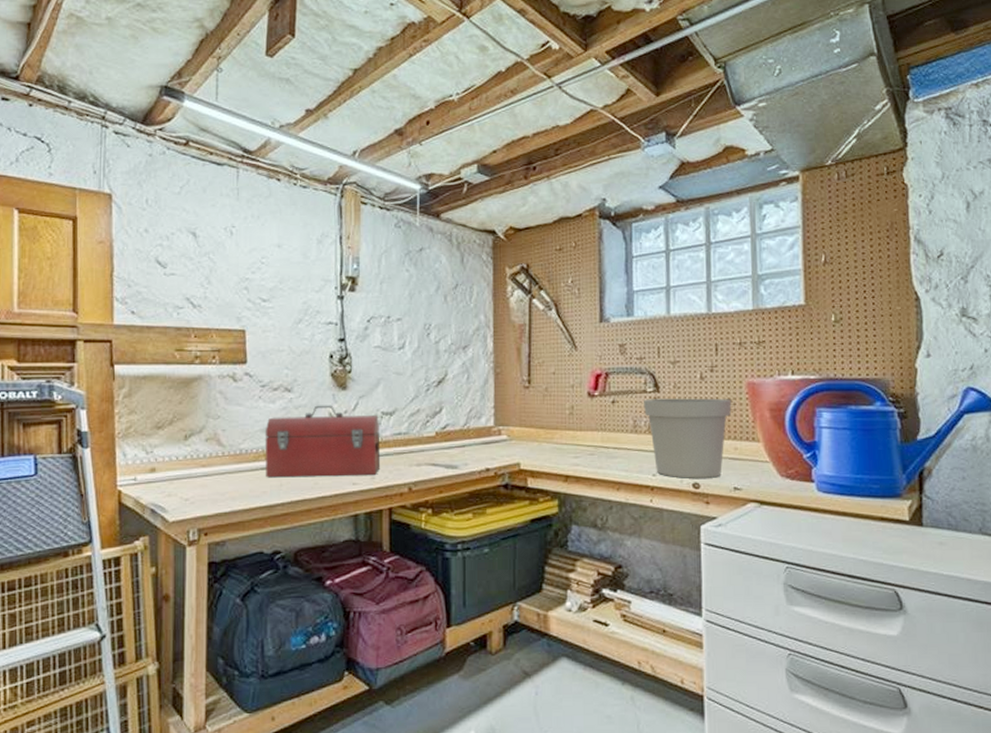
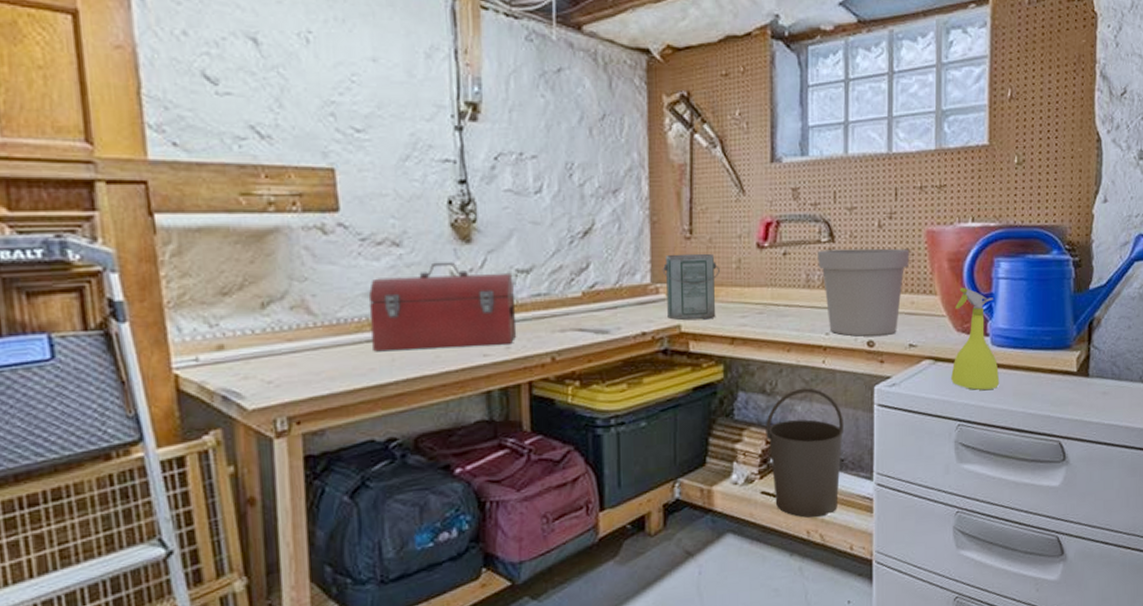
paint can: none [504,400,555,459] -> present [662,253,720,321]
bucket: none [597,524,673,648] -> present [766,388,845,518]
spray bottle: none [777,436,828,534] -> present [951,288,1000,390]

